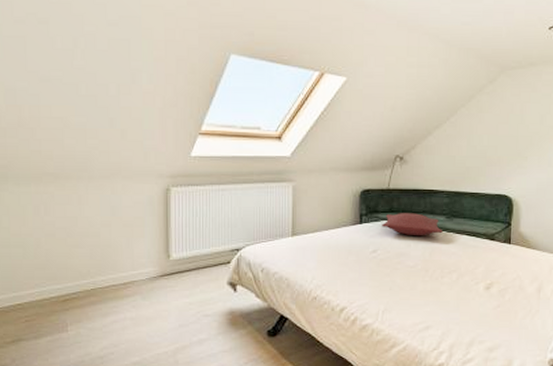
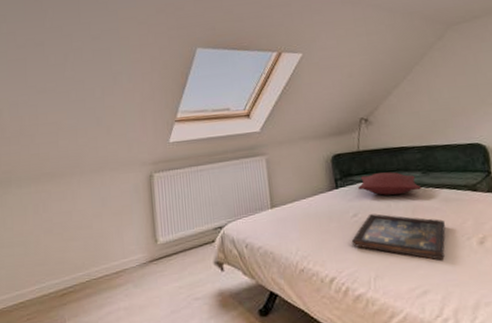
decorative tray: none [366,252,458,300] -> present [351,214,446,260]

